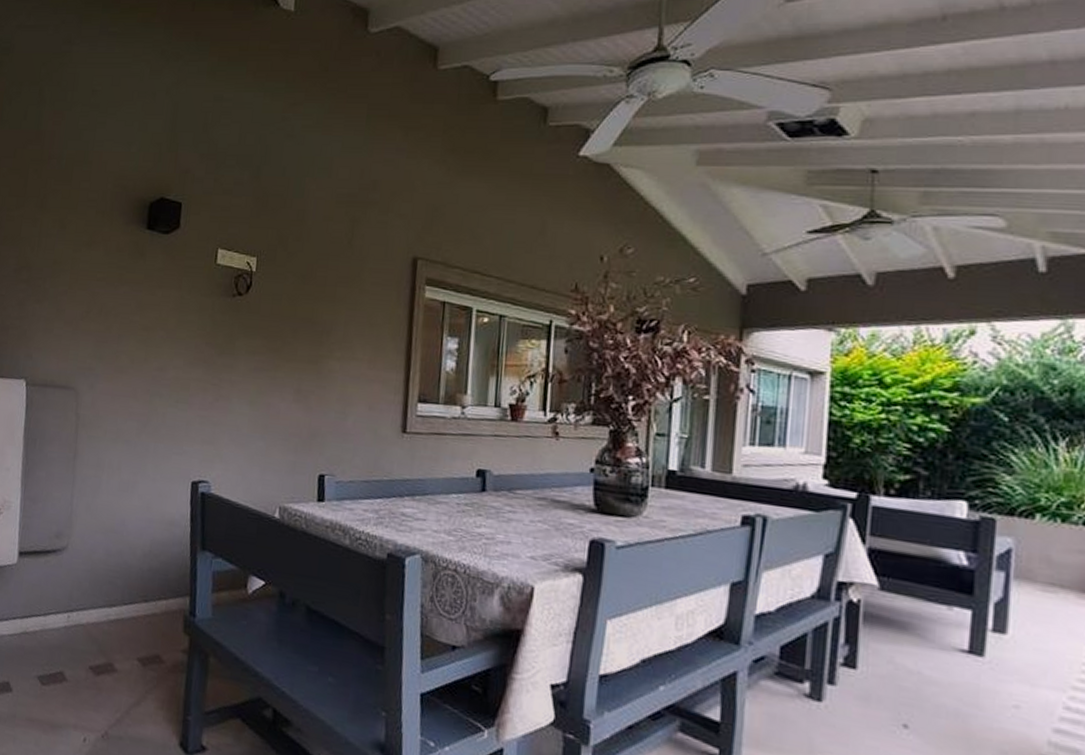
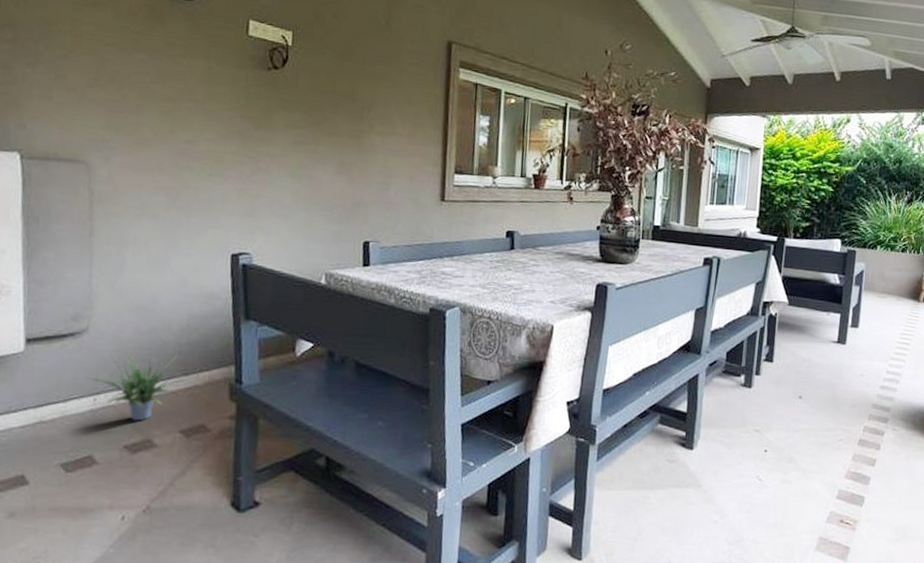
potted plant: none [63,570,150,644] -> present [87,351,191,421]

